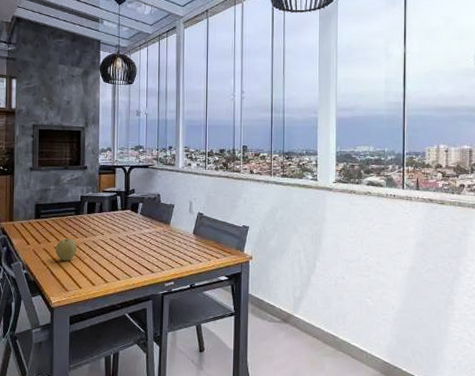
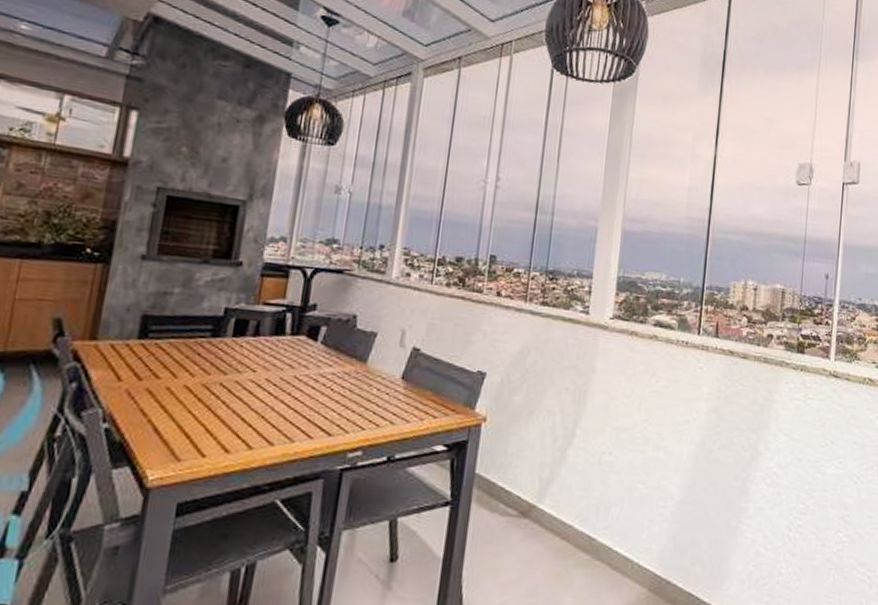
fruit: present [55,238,77,261] -> none [166,374,208,411]

